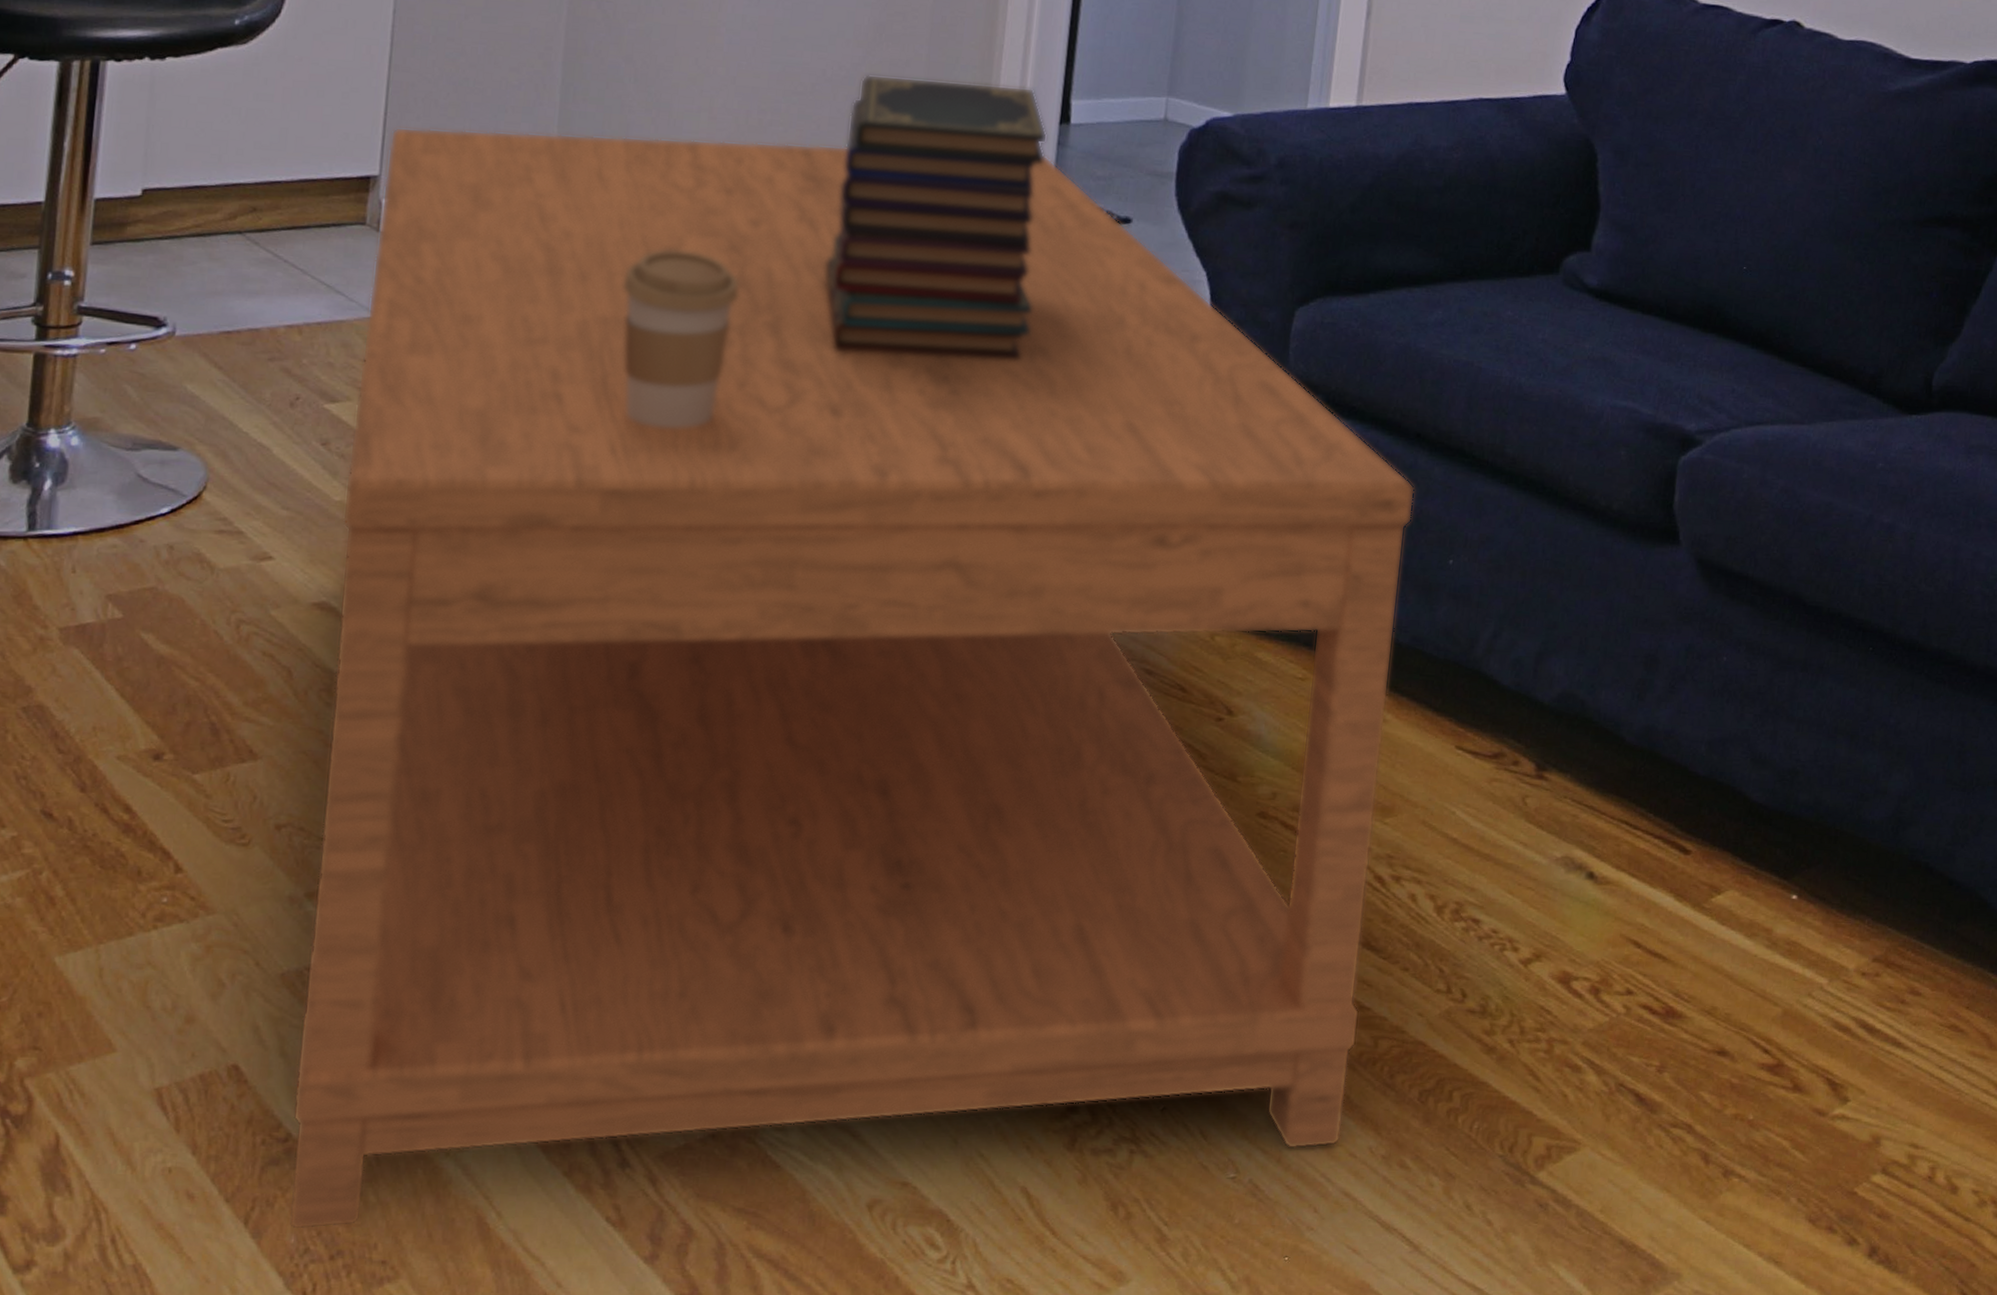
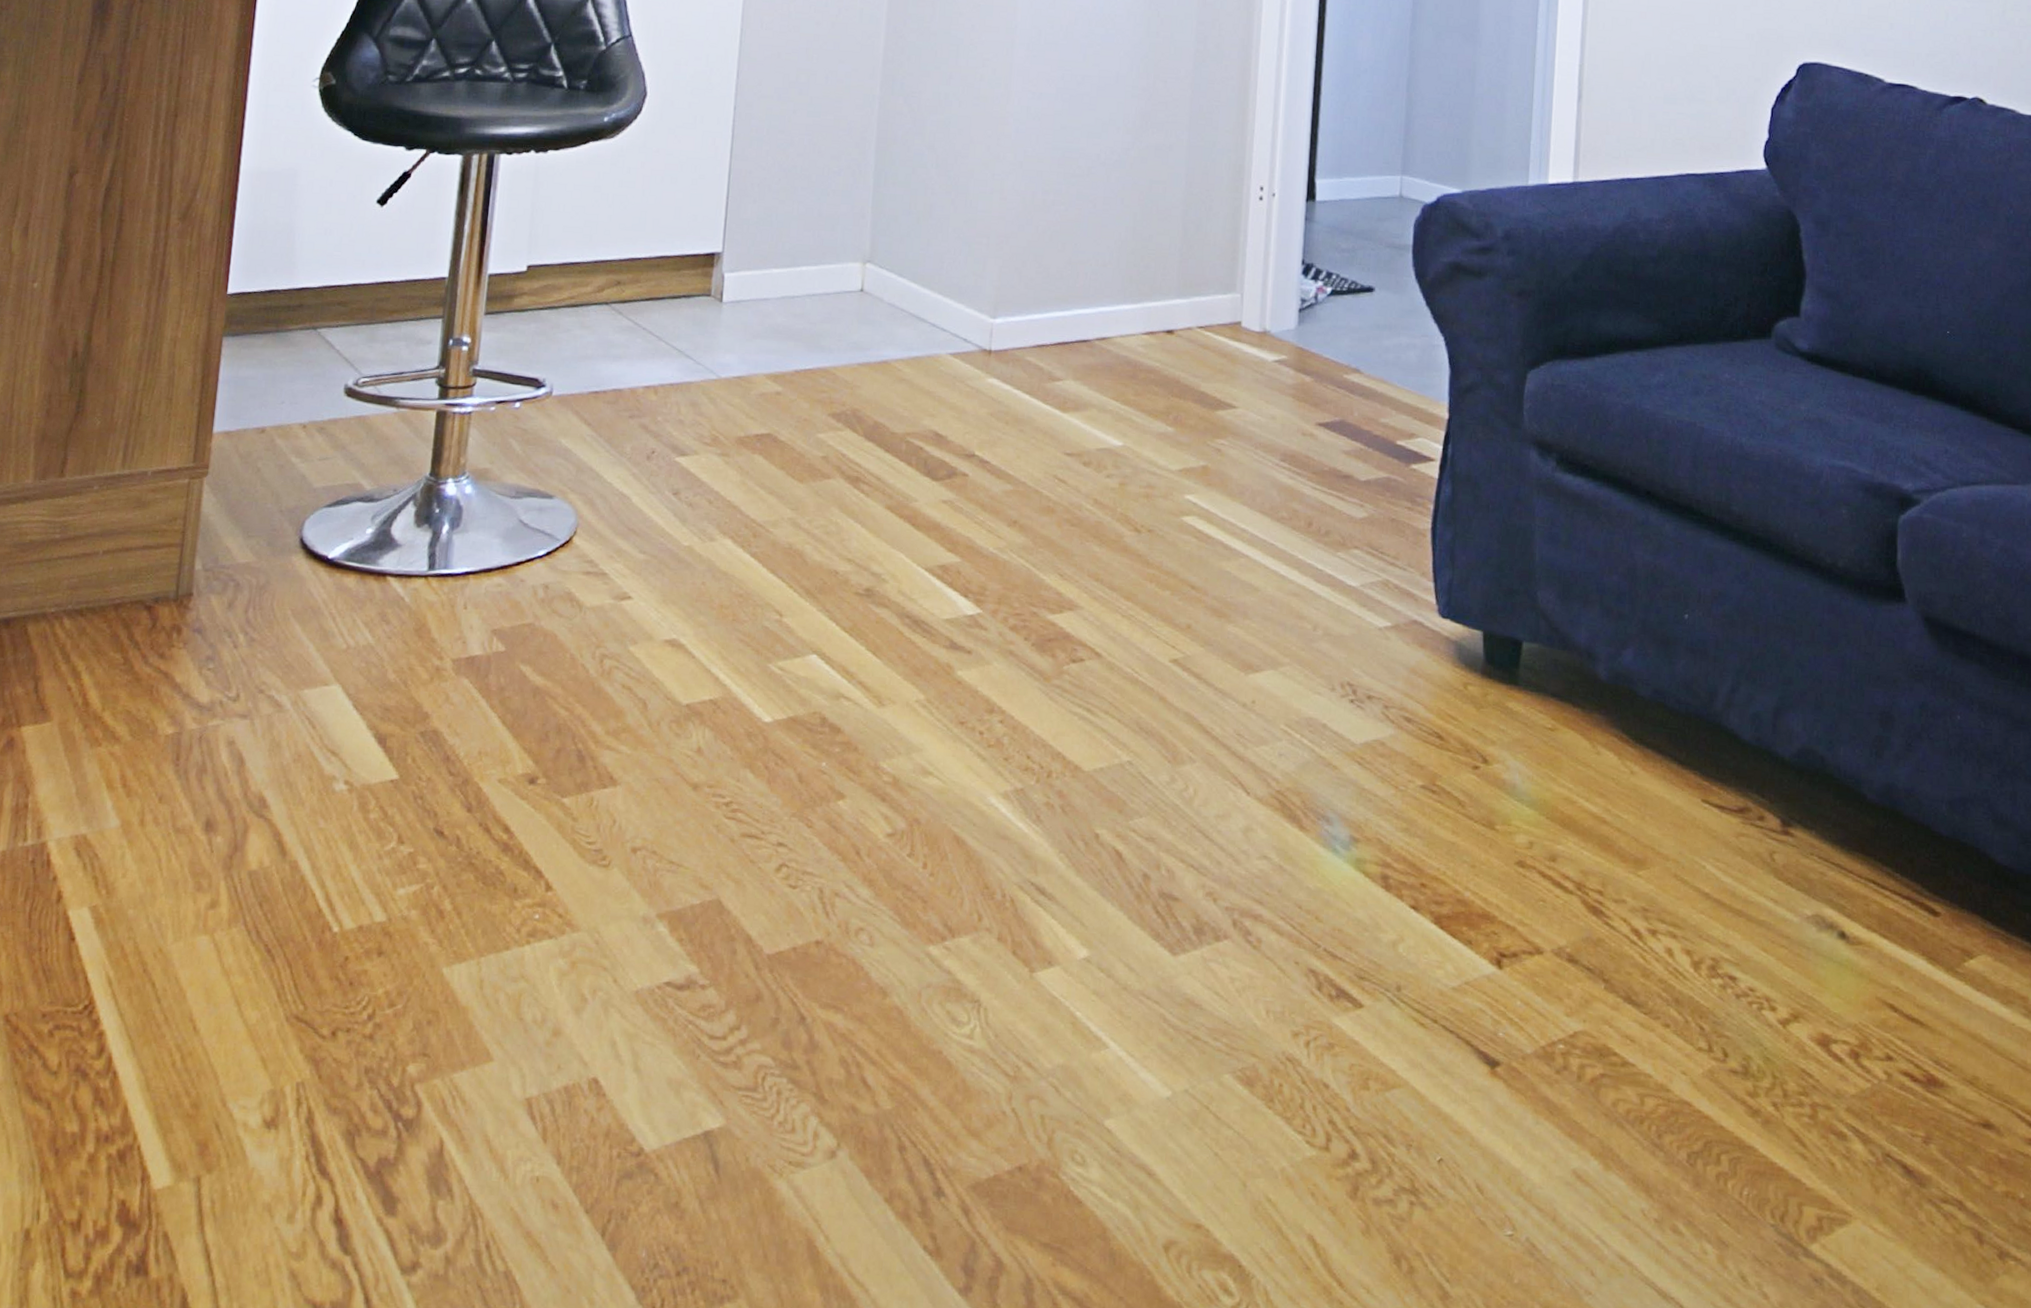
coffee table: present [288,126,1416,1230] -> none [640,209,1649,1245]
coffee cup: present [623,250,739,429] -> none [928,318,1028,482]
book stack: present [824,74,1048,361] -> none [1103,158,1296,420]

